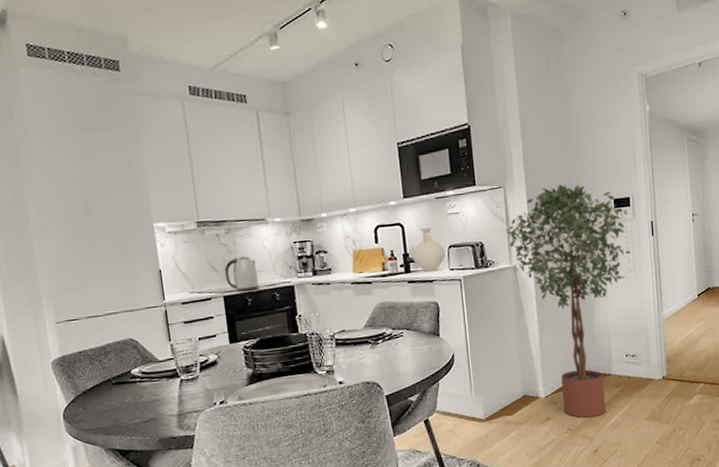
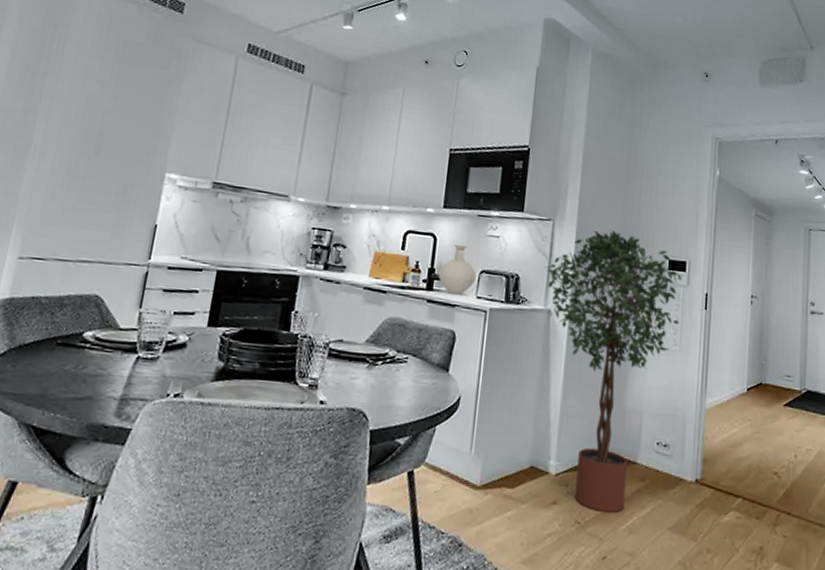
kettle: present [224,256,260,292] -> none [225,230,266,272]

